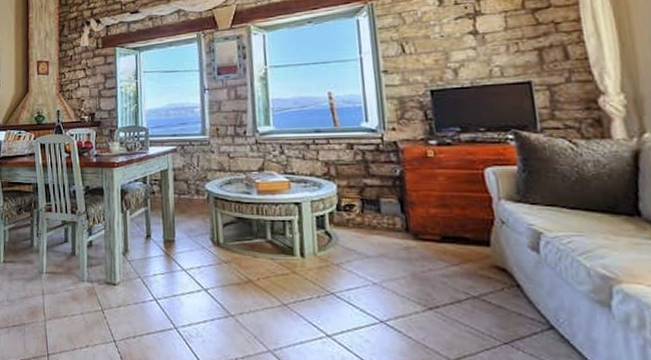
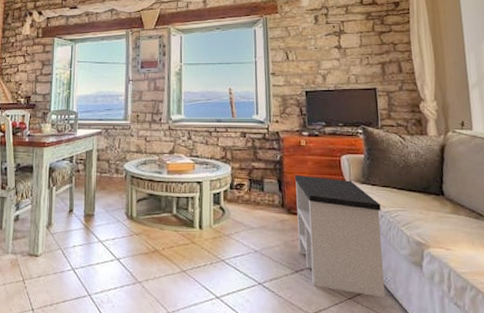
side table: none [420,193,557,344] -> present [294,175,385,298]

